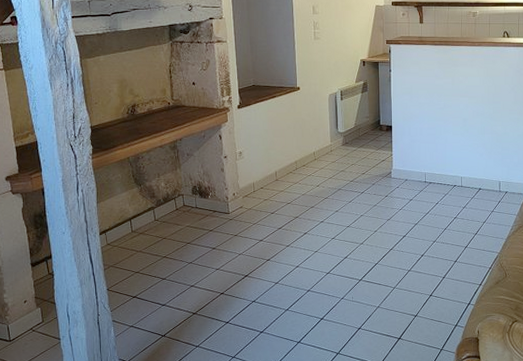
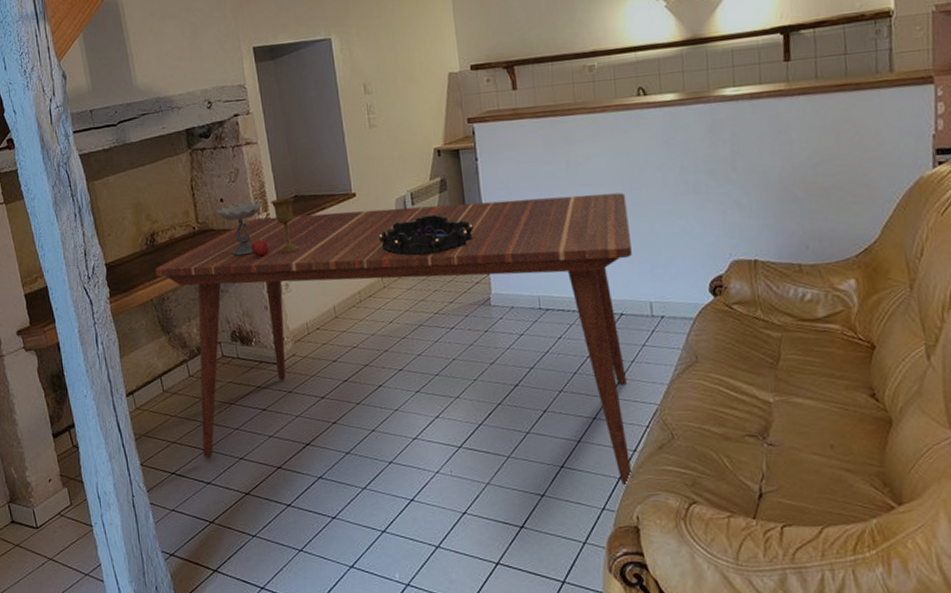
dining table: none [133,100,490,309] -> present [155,193,633,486]
goblet: none [187,86,253,130] -> present [215,197,299,257]
decorative bowl: none [314,108,384,138] -> present [379,214,474,256]

